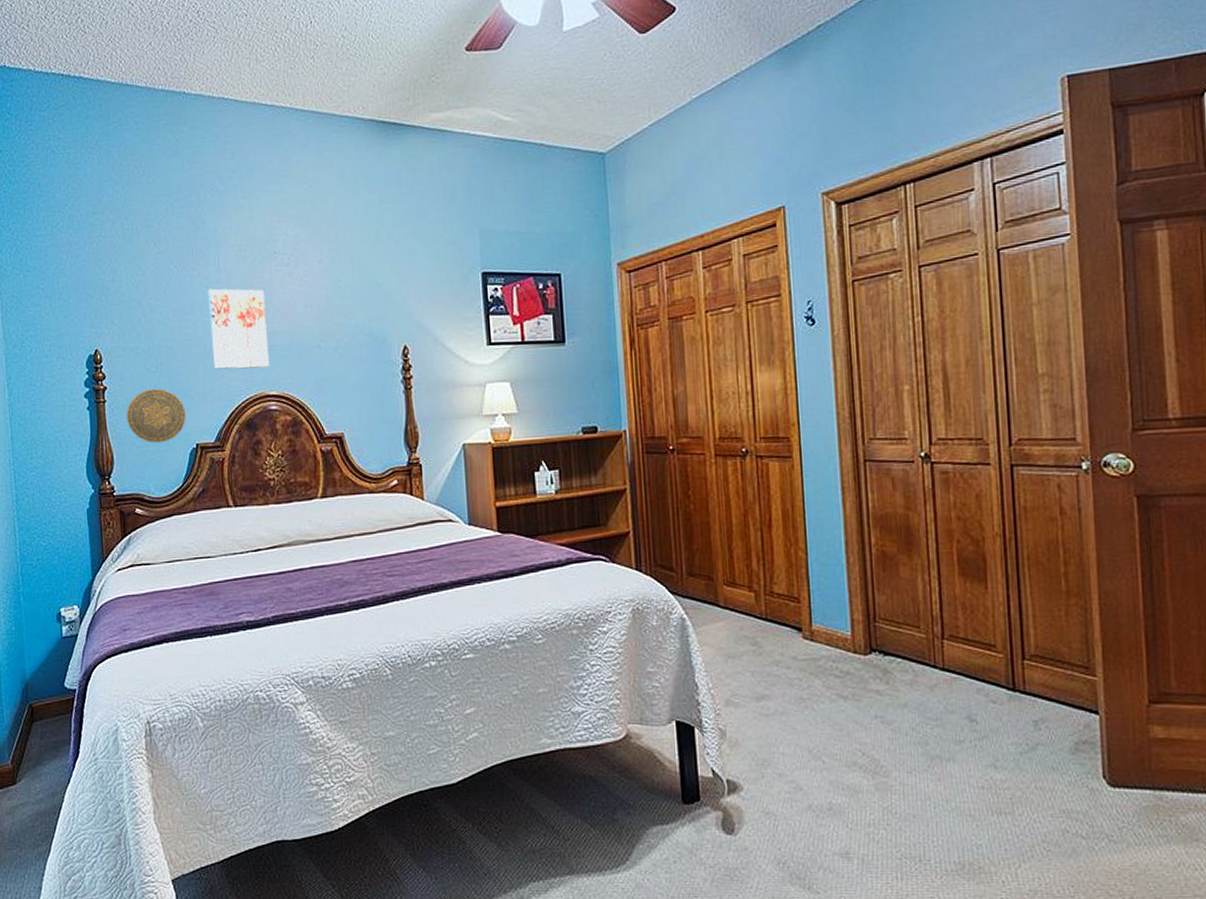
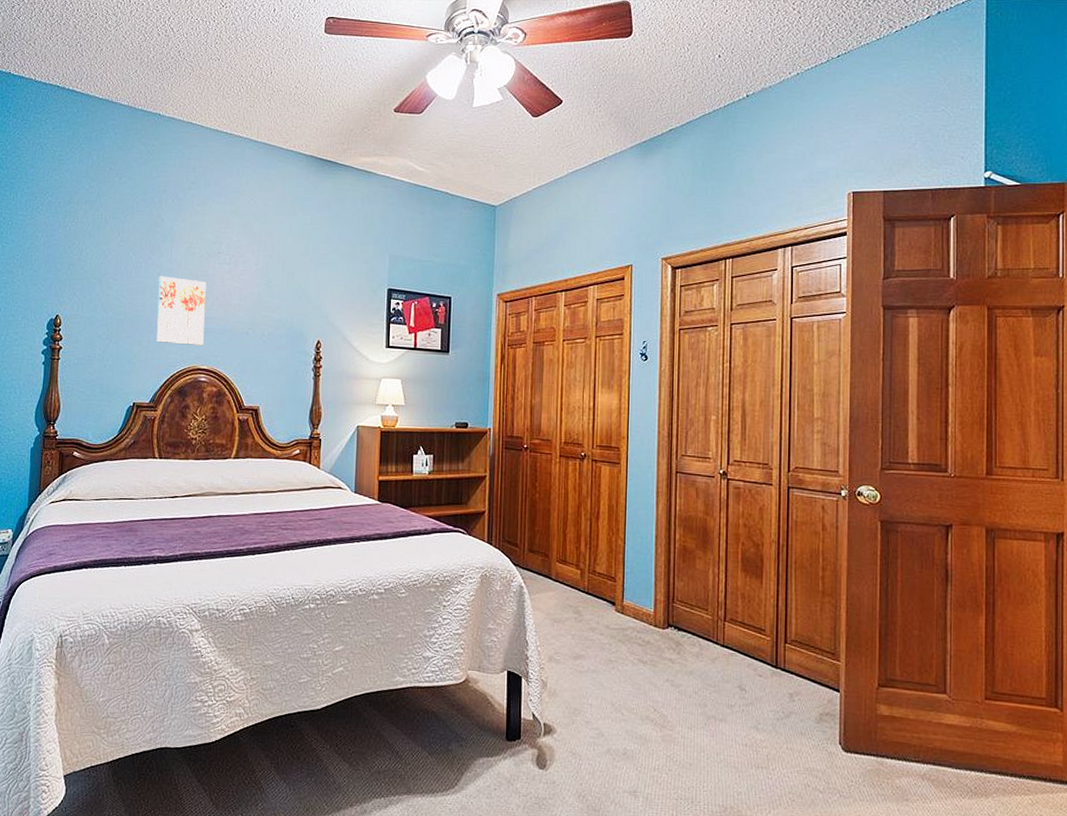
decorative plate: present [126,388,186,443] -> none [76,352,128,399]

